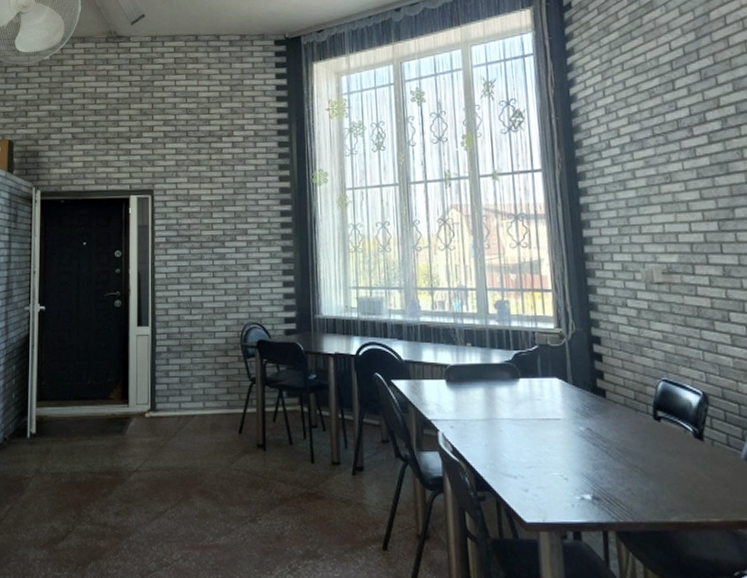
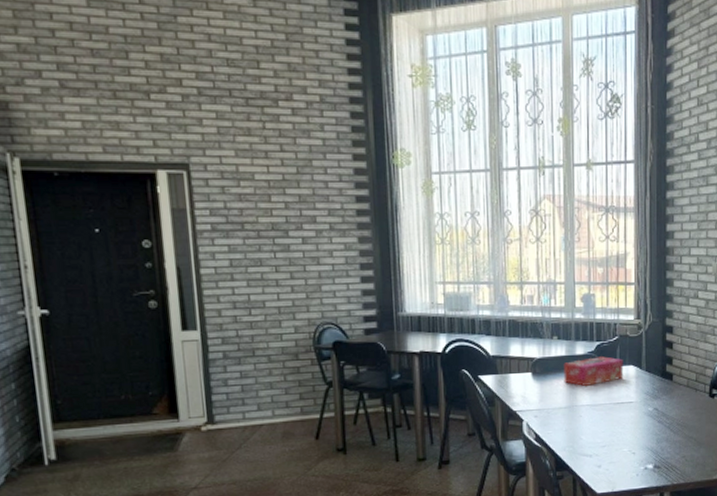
tissue box: none [479,366,547,397] -> present [563,356,624,386]

